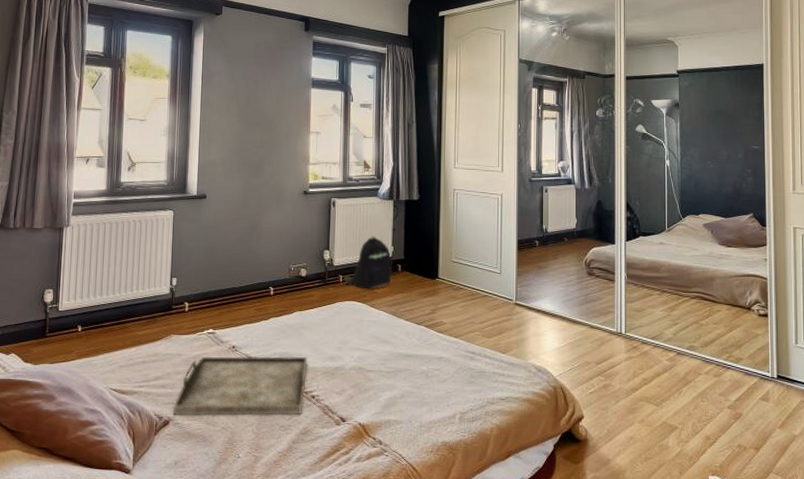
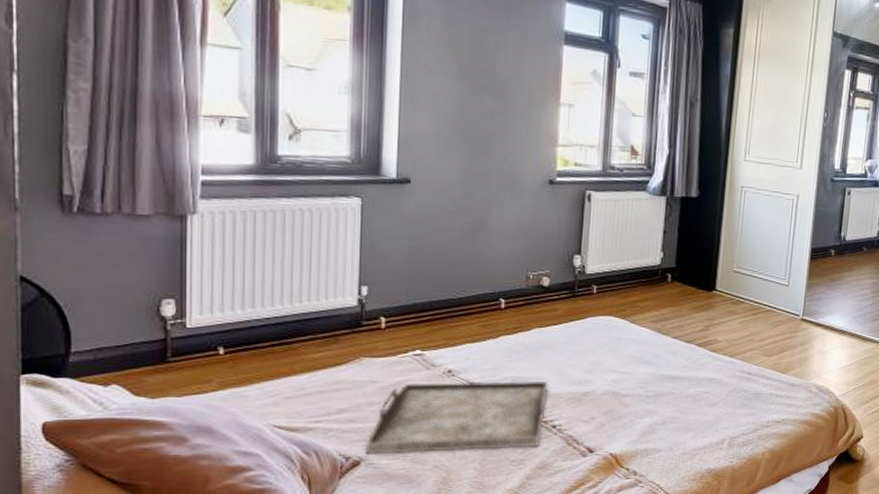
backpack: present [344,235,392,289] -> none [598,238,660,301]

